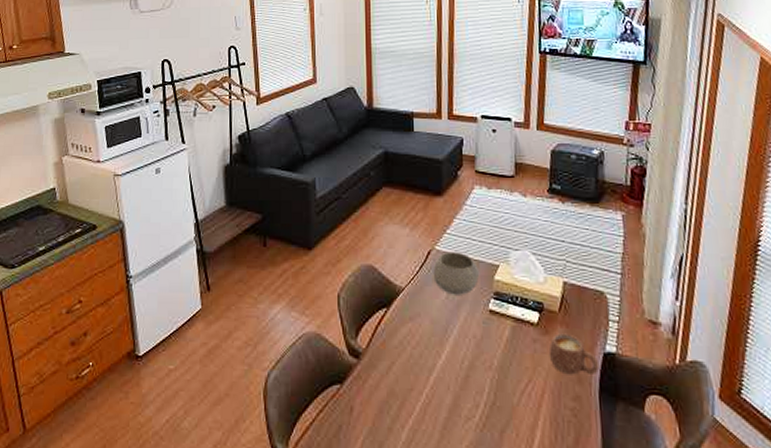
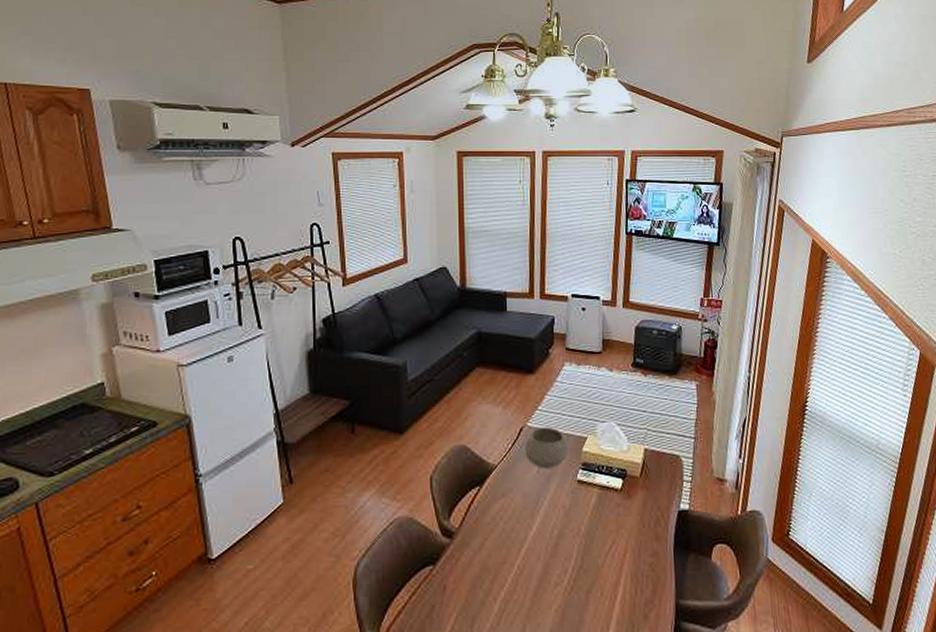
mug: present [548,333,600,376] -> none [630,496,675,534]

